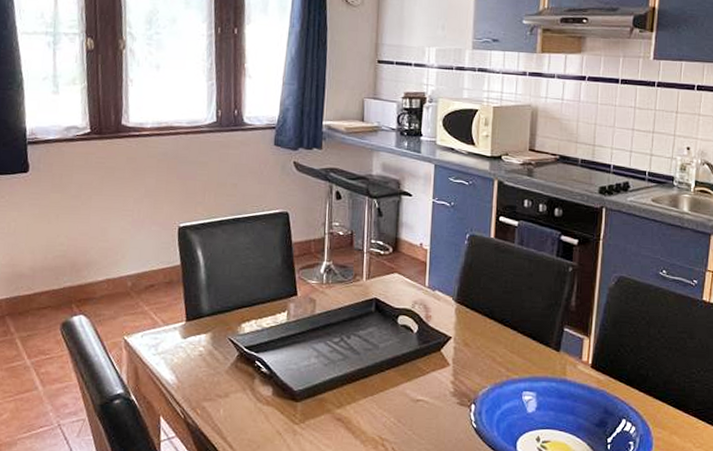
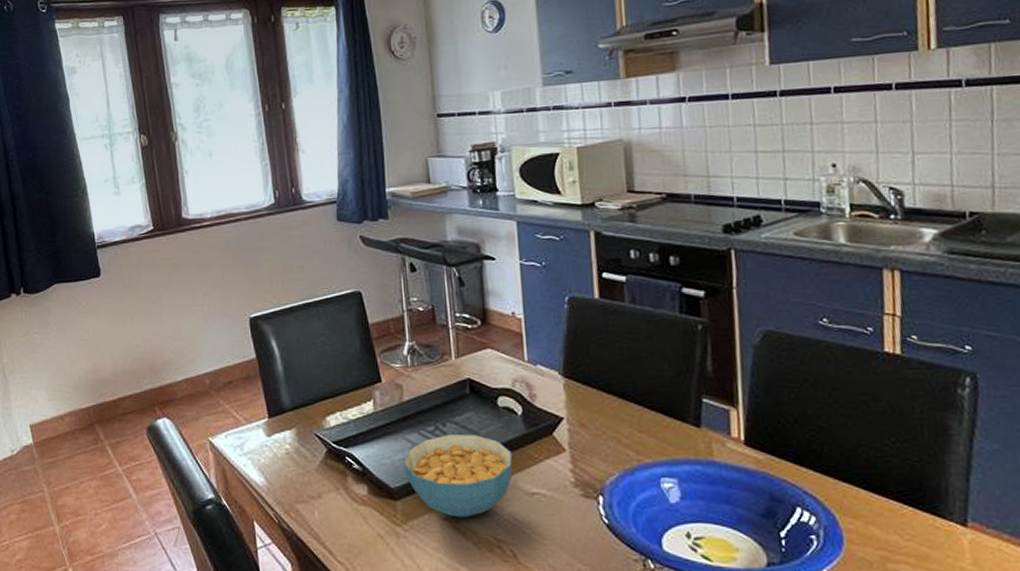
cereal bowl: none [307,346,405,419] -> present [403,434,513,518]

